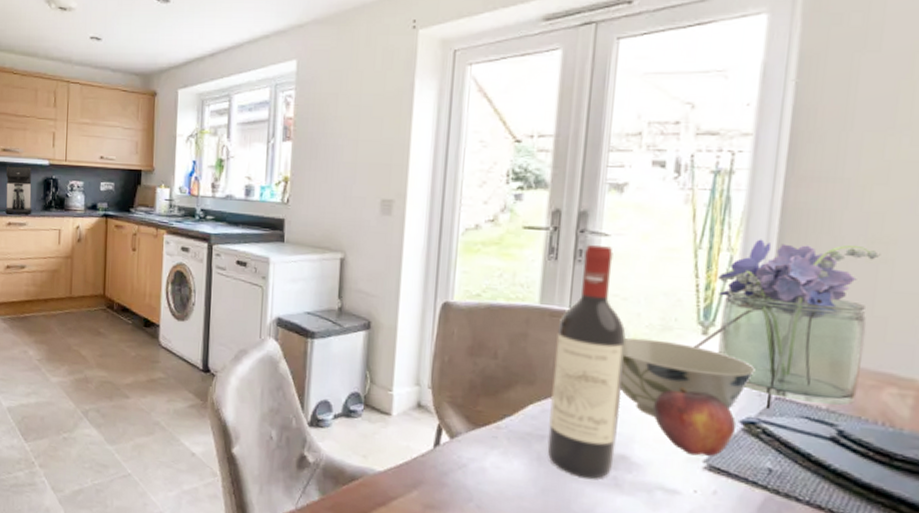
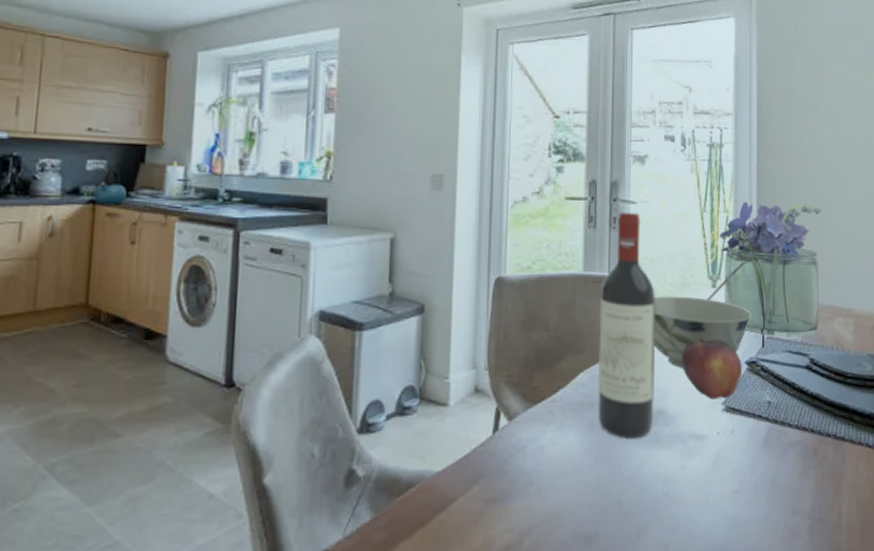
kettle: none [106,190,129,219] -> present [93,169,127,205]

